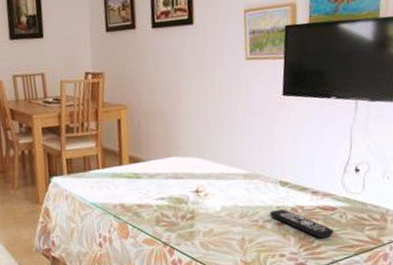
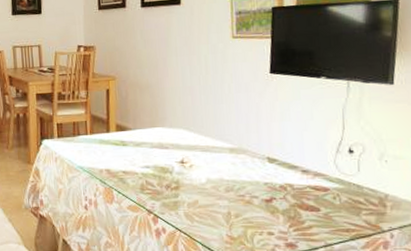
remote control: present [269,208,335,239] -> none [257,185,327,220]

